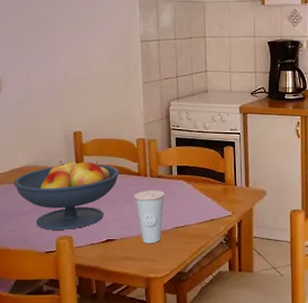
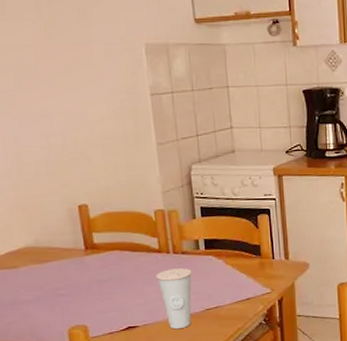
fruit bowl: present [13,160,120,230] -> none [11,237,137,320]

